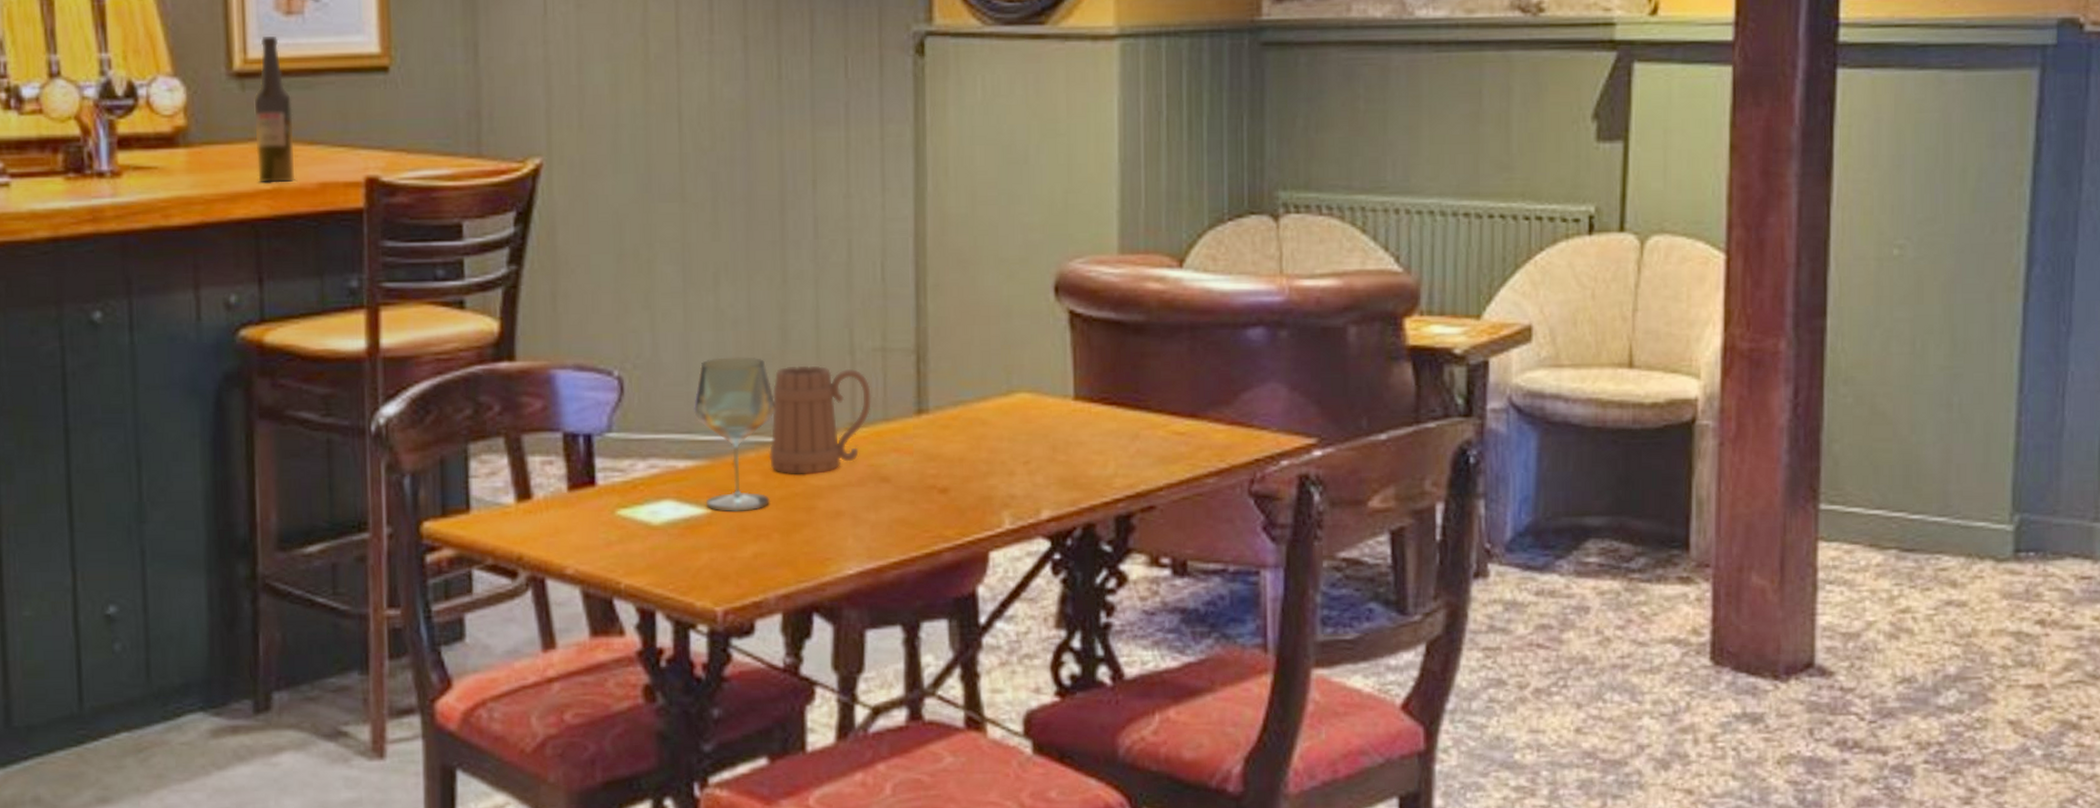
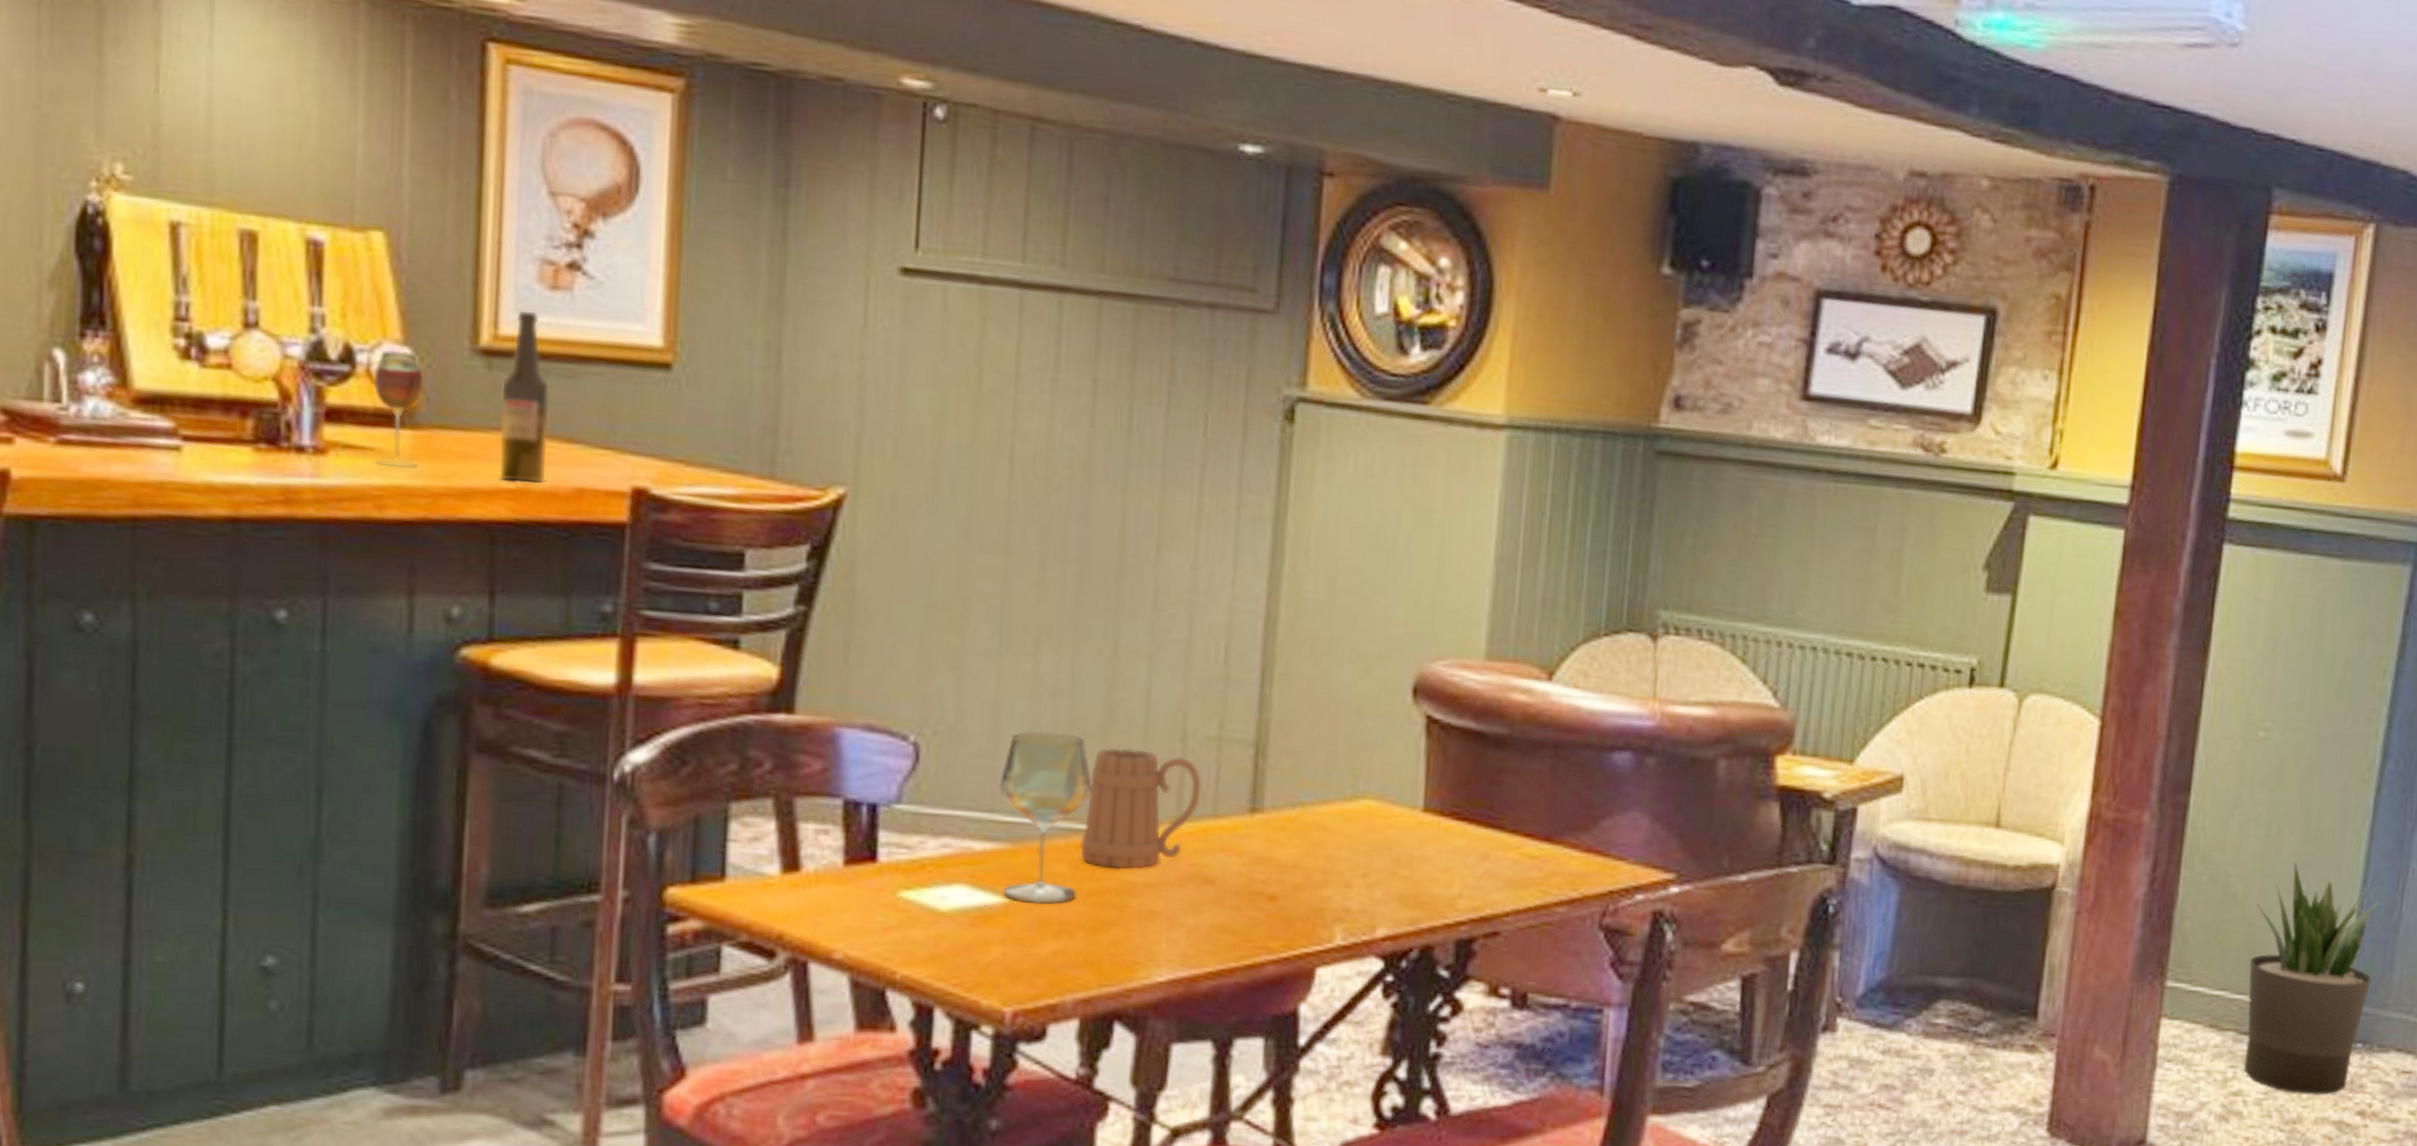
wineglass: none [153,82,192,182] -> present [374,350,424,469]
planter: none [1906,375,2039,606] -> present [2243,861,2379,1094]

